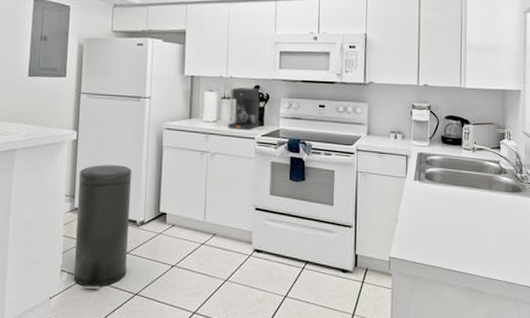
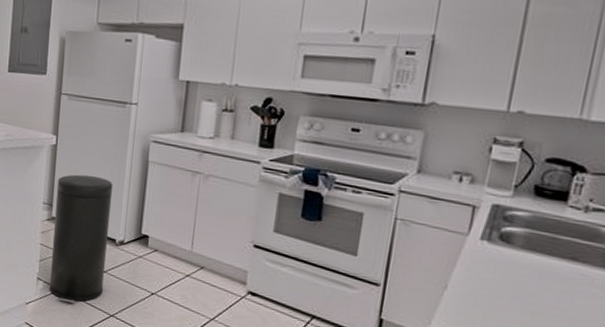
coffee maker: present [228,87,260,131] -> none [227,98,272,153]

